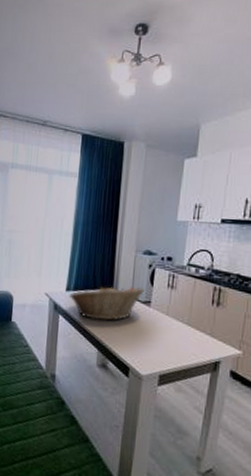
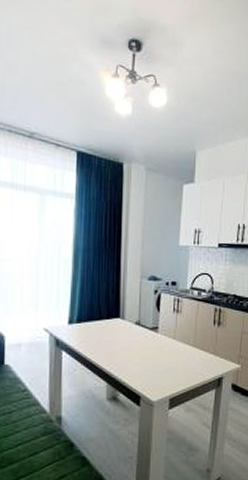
fruit basket: present [69,286,145,321] -> none [72,314,151,351]

